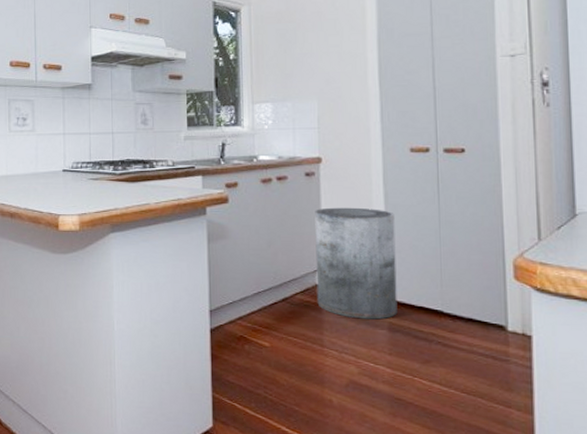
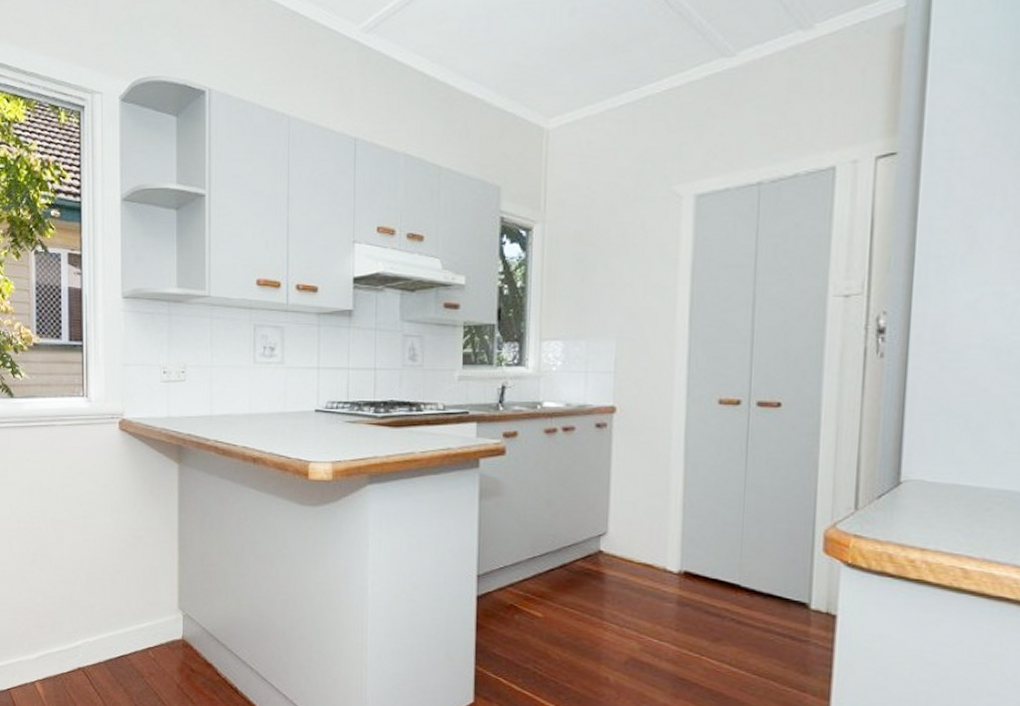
trash can: present [315,207,398,320] -> none [599,464,695,592]

